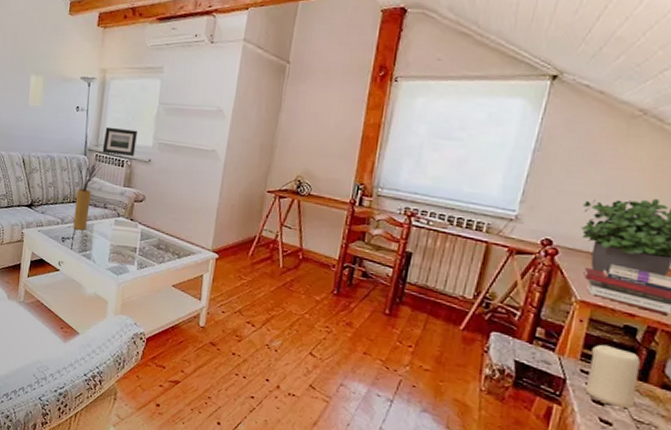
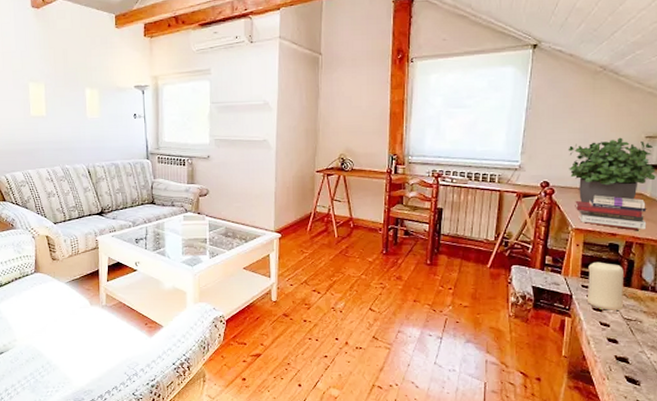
vase: present [73,155,103,231] -> none [142,158,165,230]
picture frame: present [102,127,137,157] -> none [163,130,194,155]

